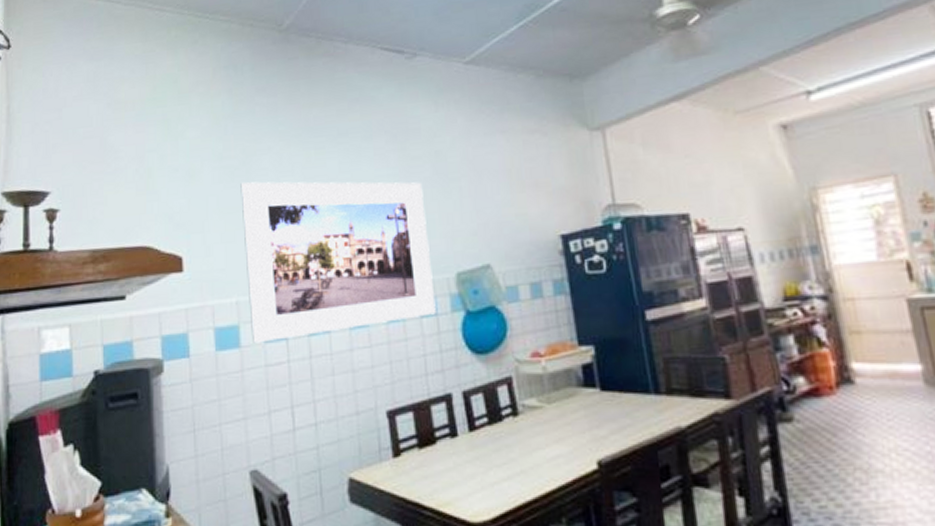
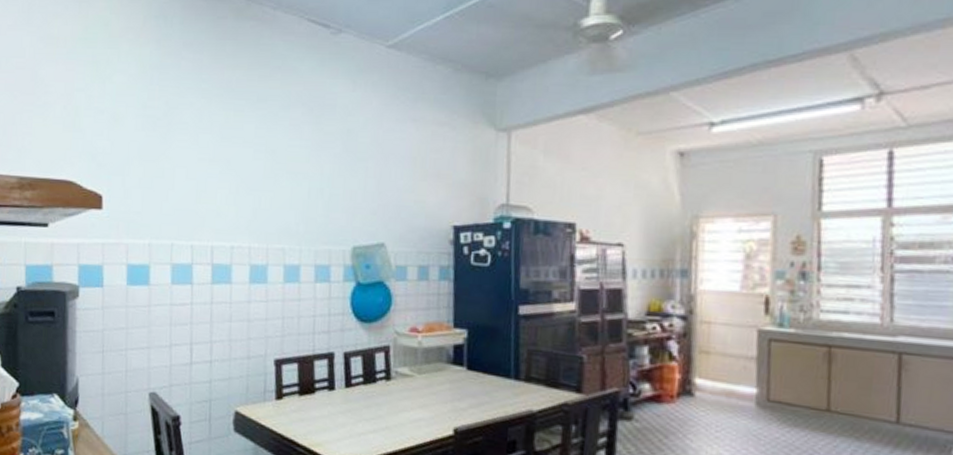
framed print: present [240,182,436,343] -> none [160,134,332,284]

